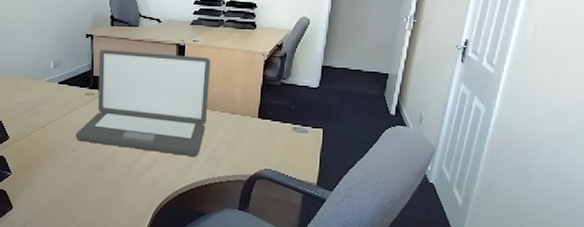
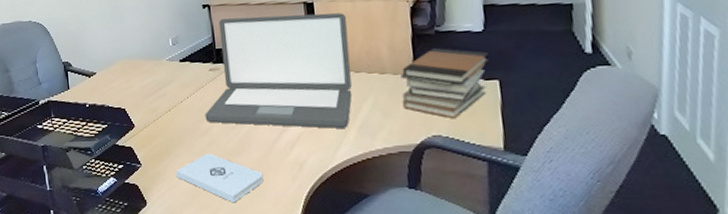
notepad: none [43,168,121,213] -> present [176,154,264,203]
book stack: none [245,97,319,157] -> present [401,48,490,119]

